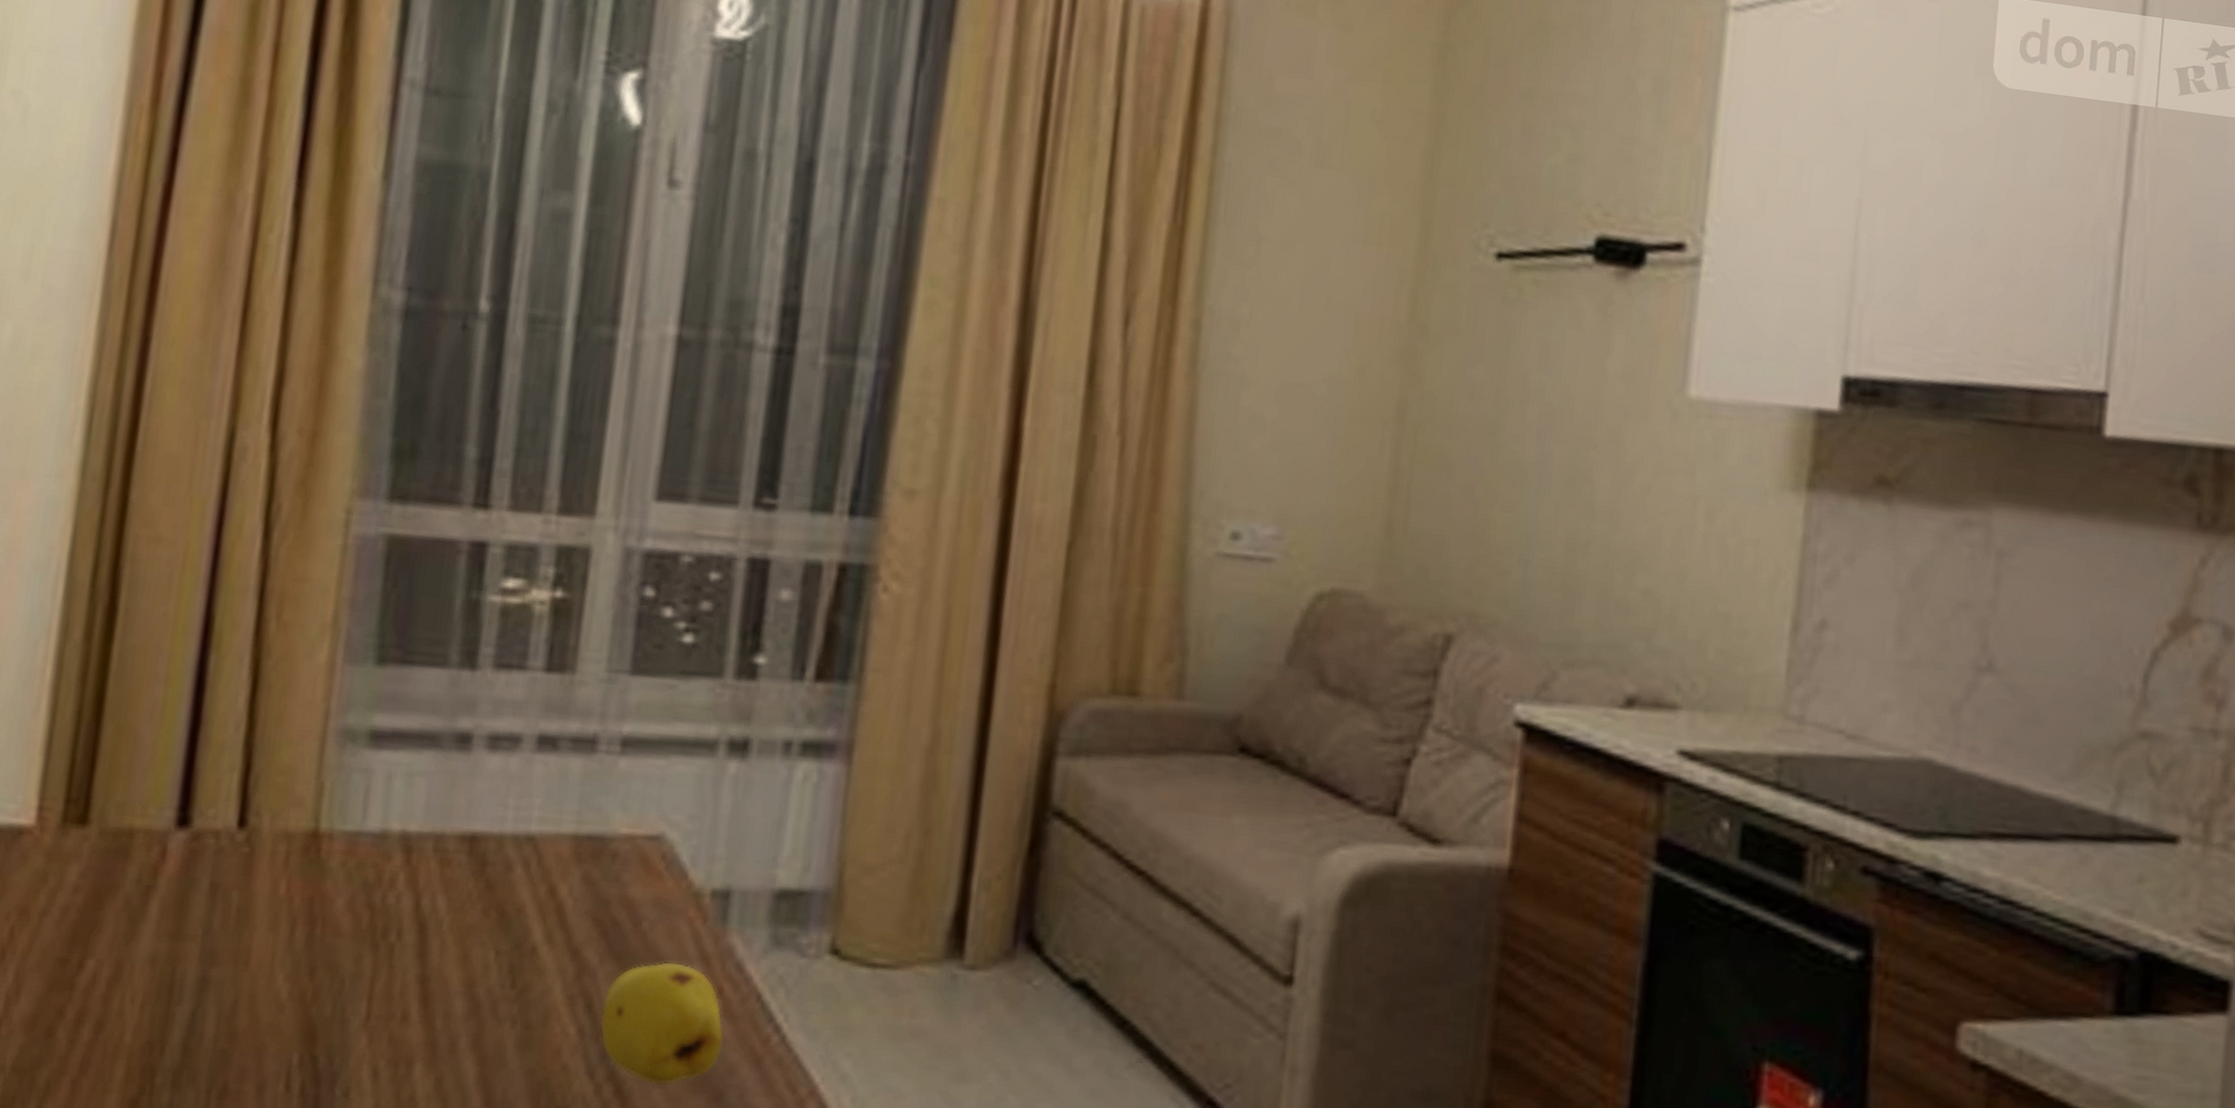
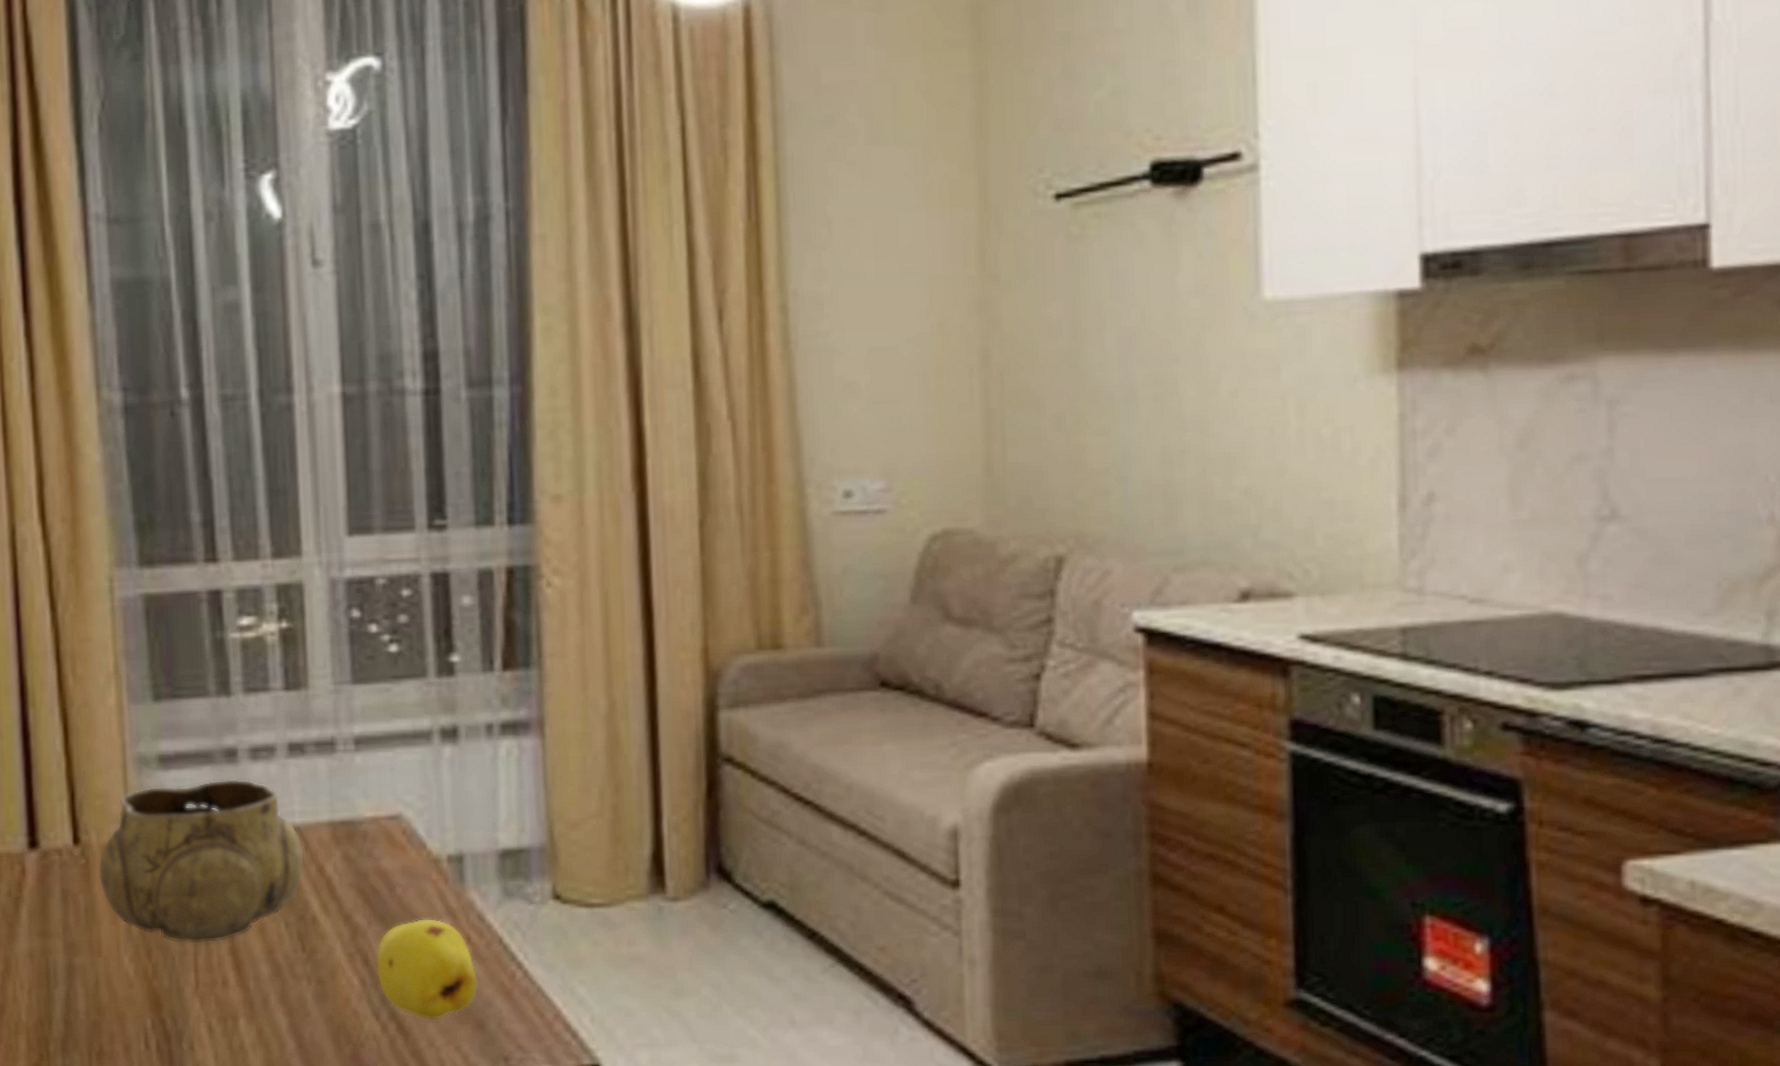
decorative bowl: none [262,767,536,967] -> present [98,778,305,944]

